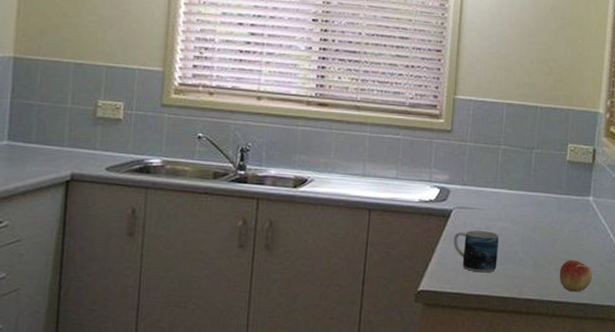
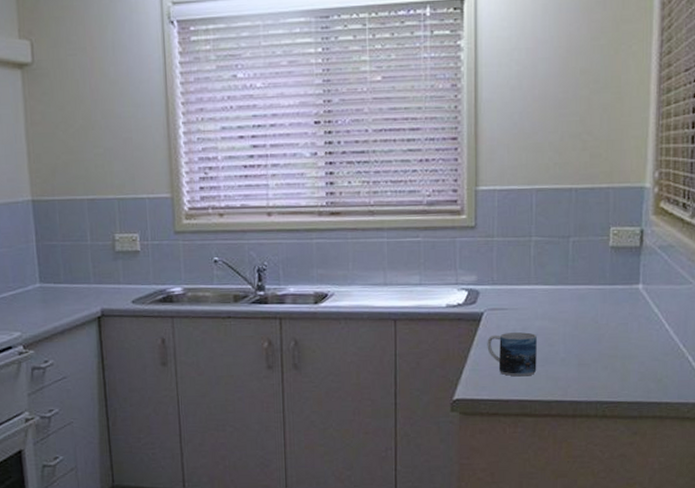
apple: present [559,259,592,292] -> none [608,355,645,390]

